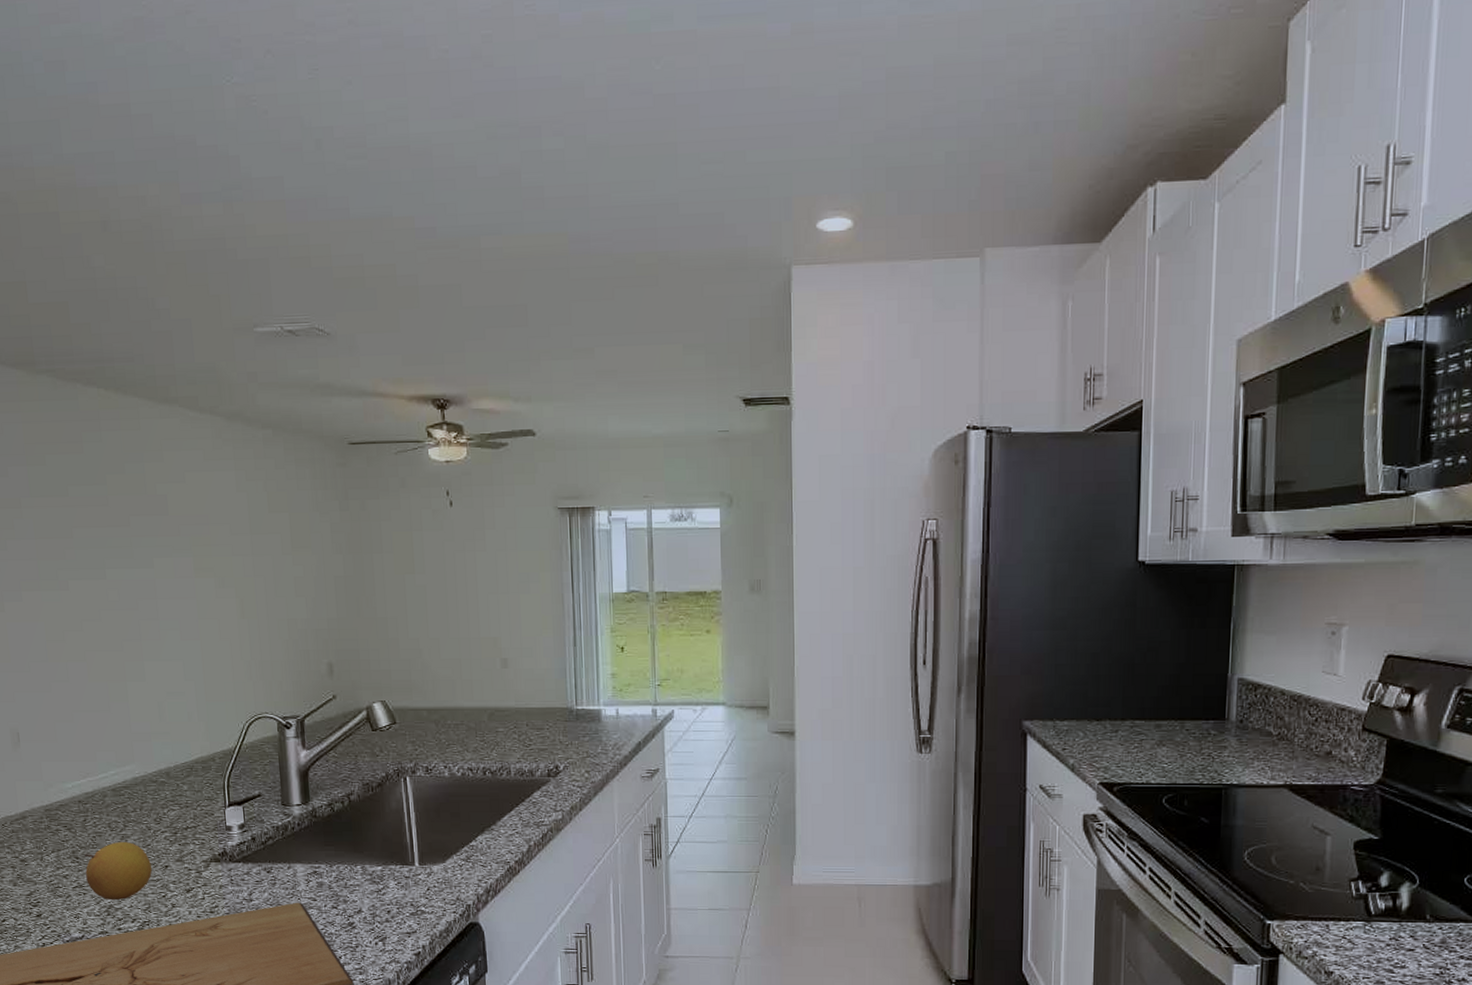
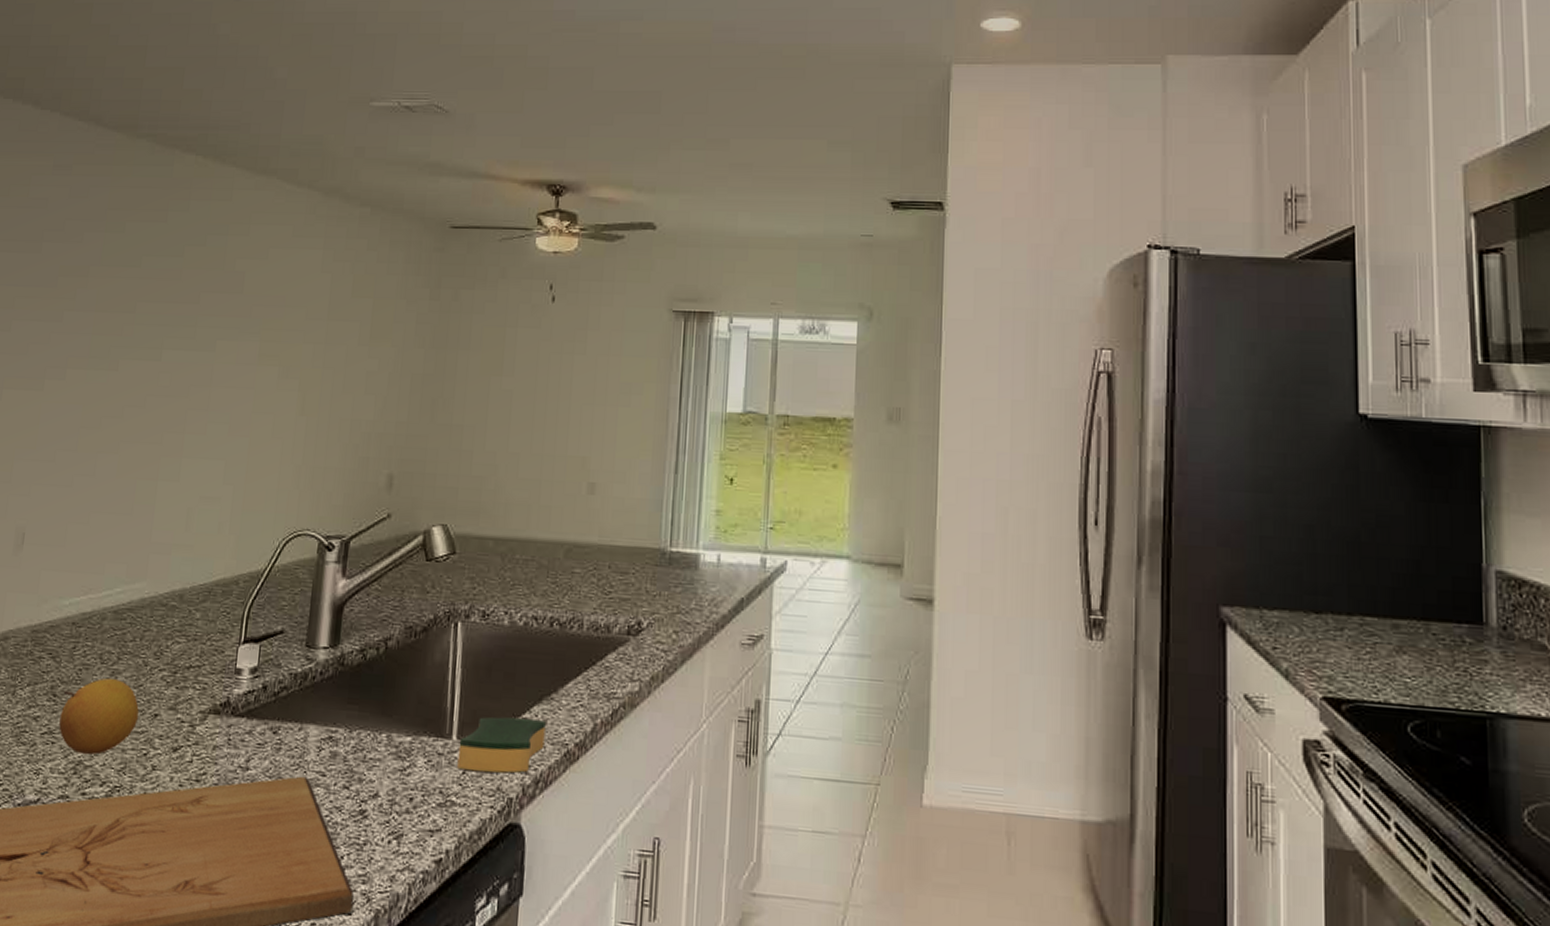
sponge: none [421,846,490,888] -> present [457,717,546,774]

